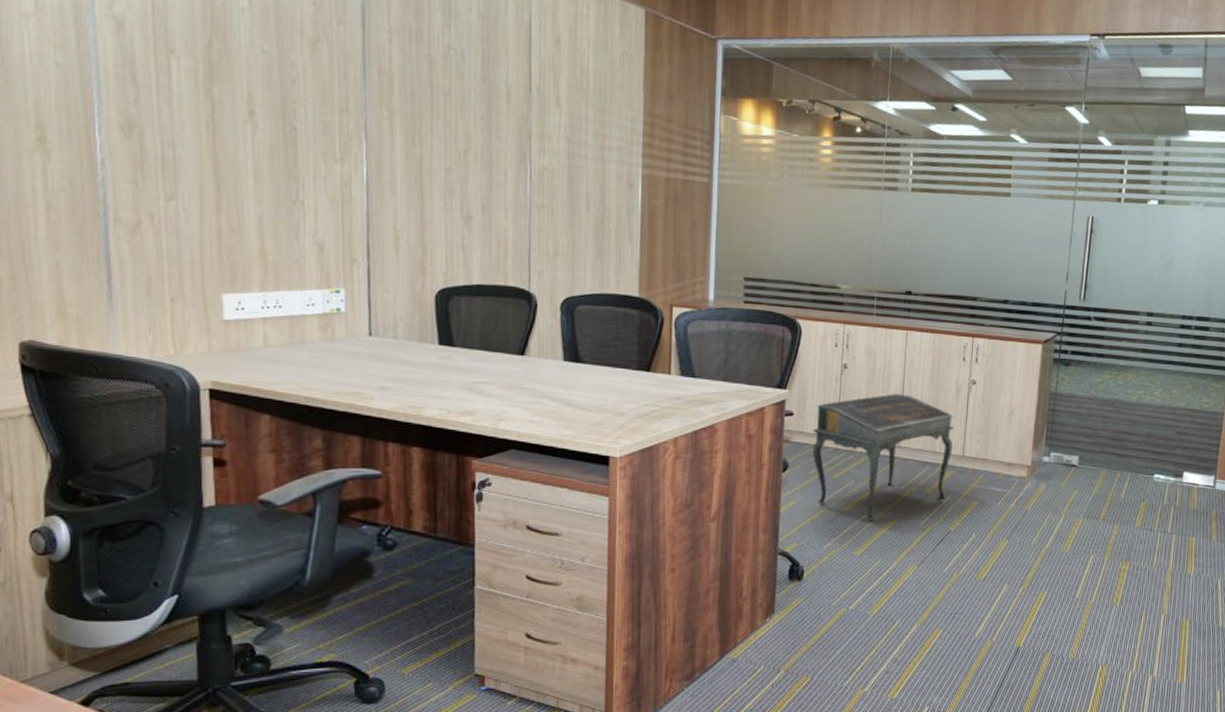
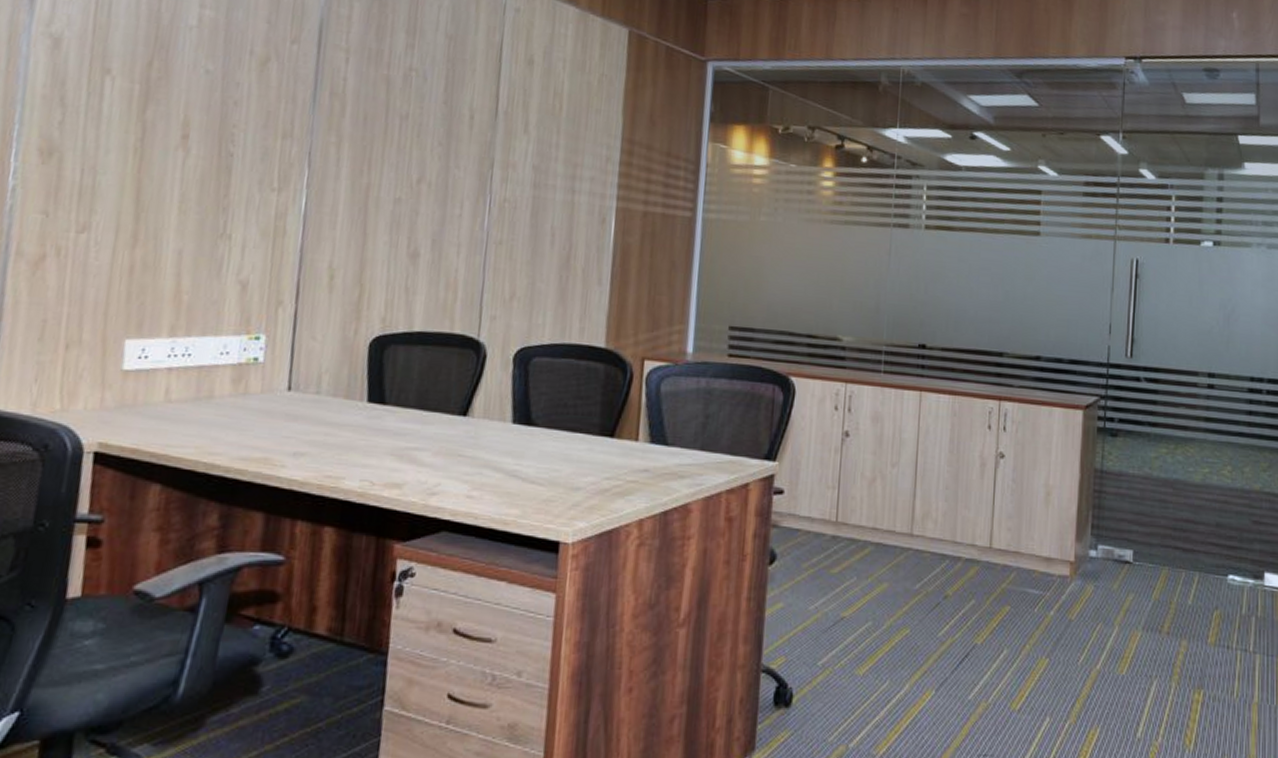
writing desk: present [812,394,954,521] -> none [805,468,978,629]

